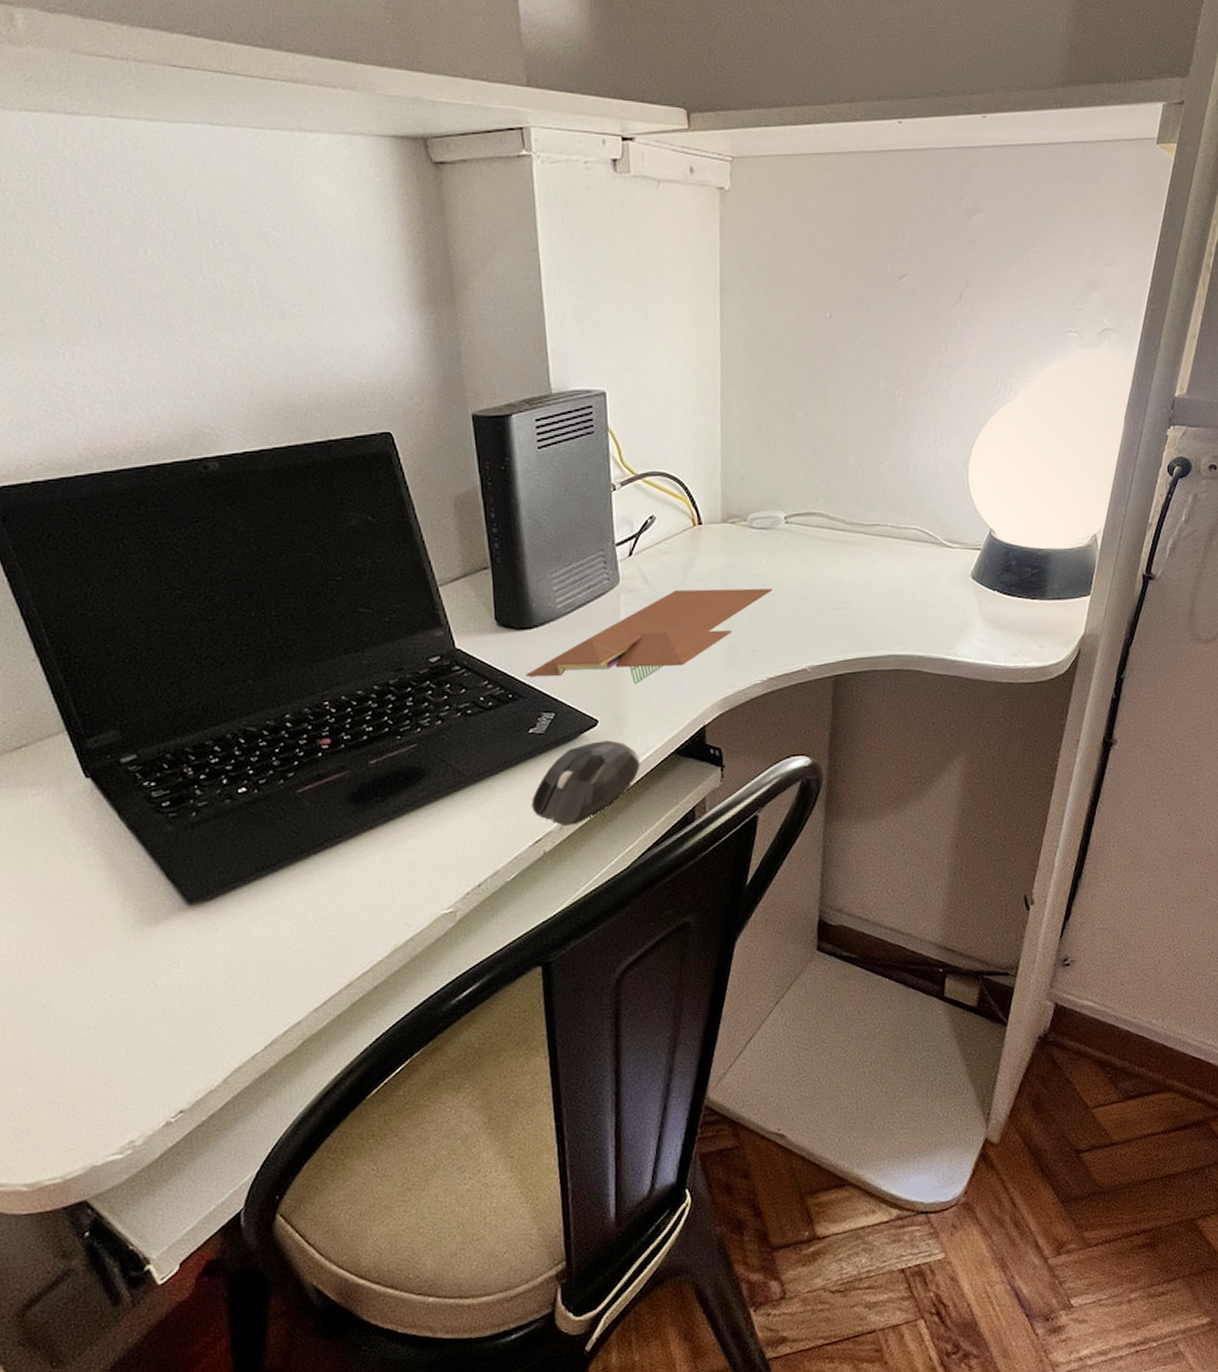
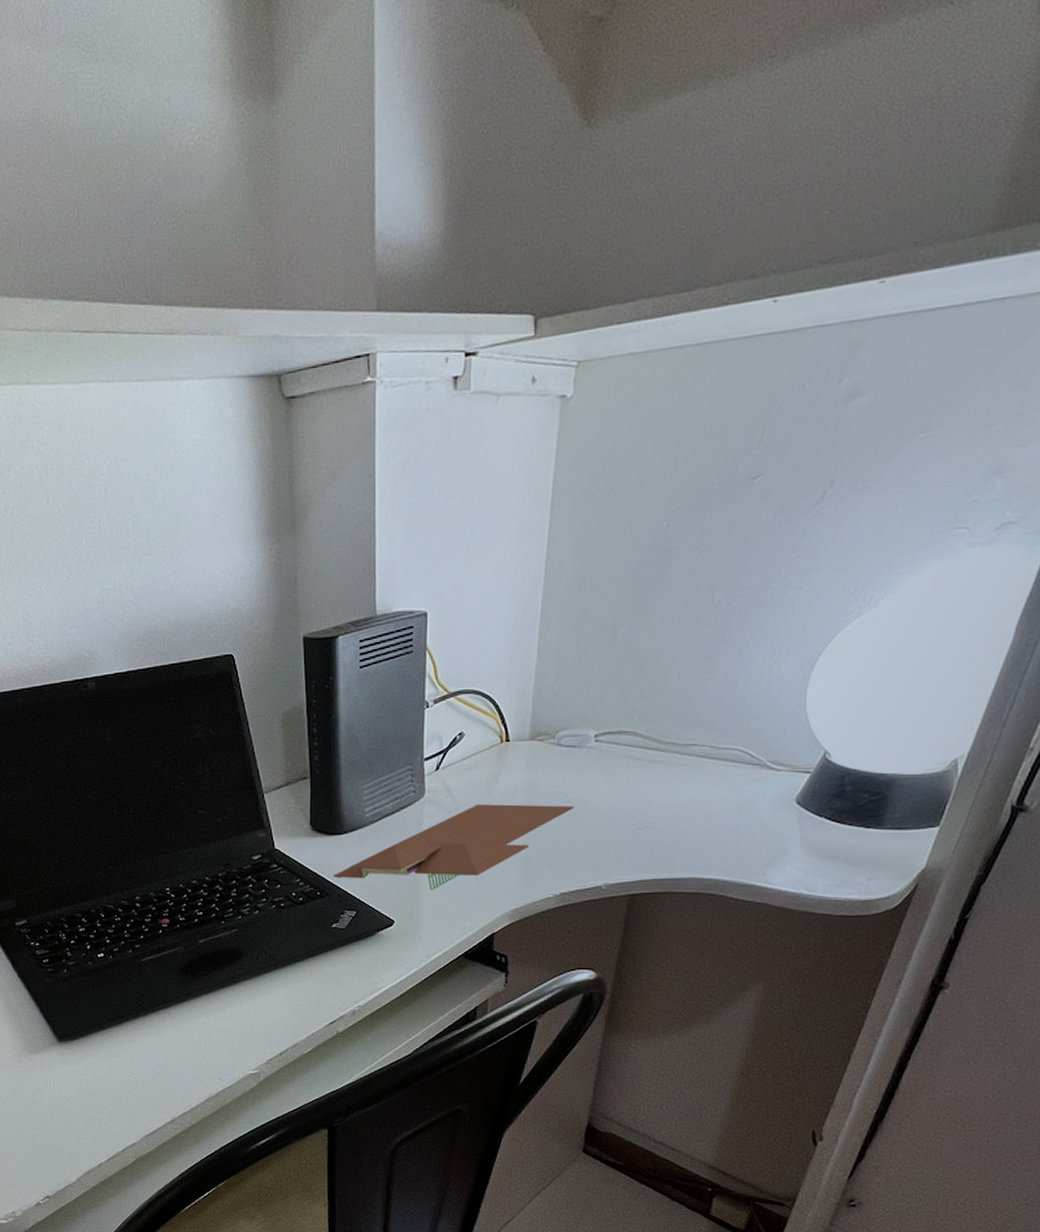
mouse: present [531,740,640,826] -> none [330,939,429,1012]

